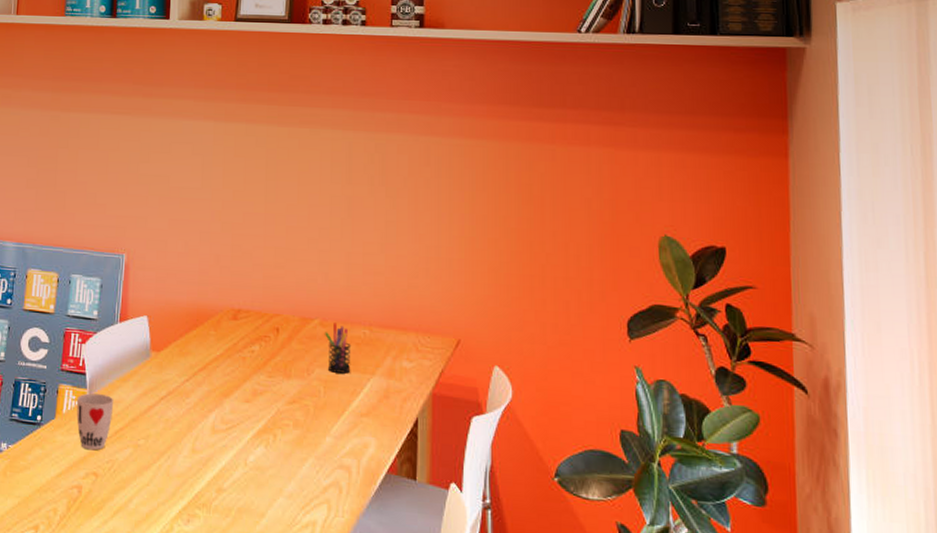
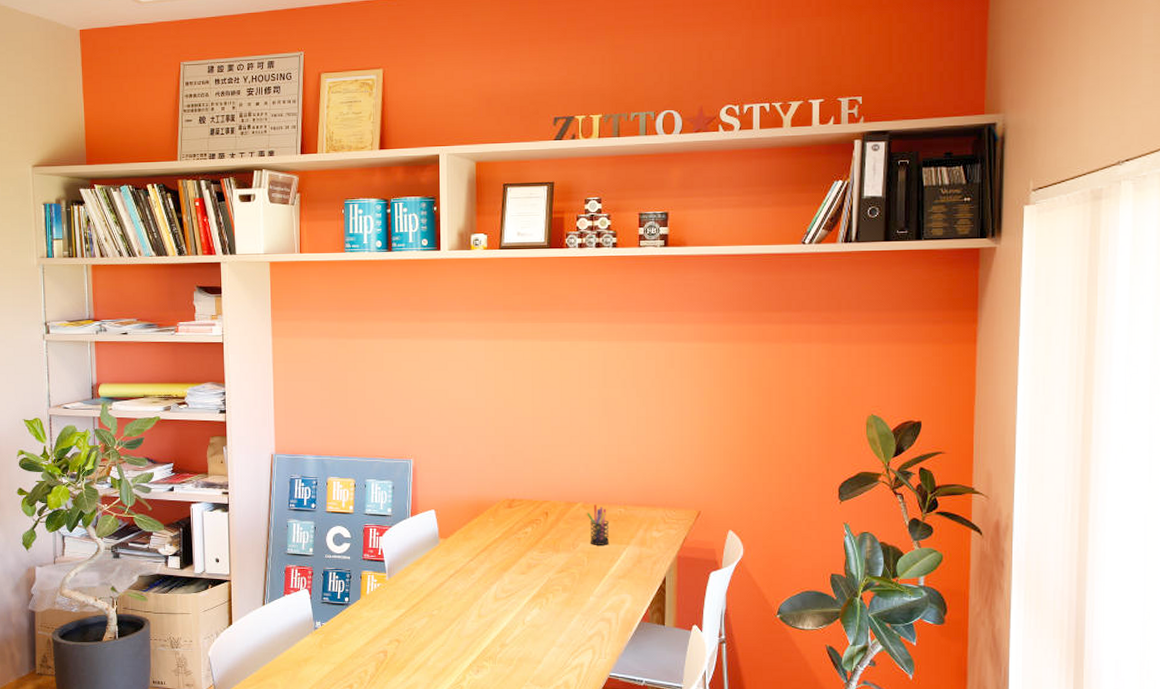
cup: present [76,393,114,451] -> none [378,576,410,622]

